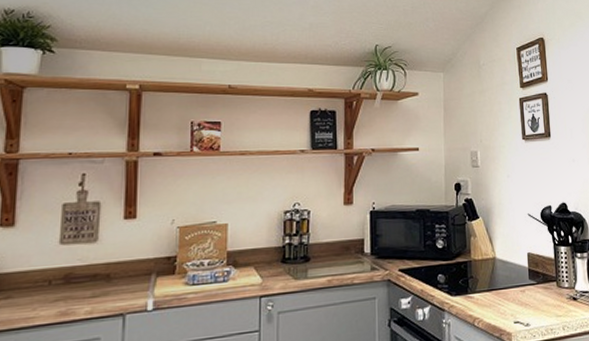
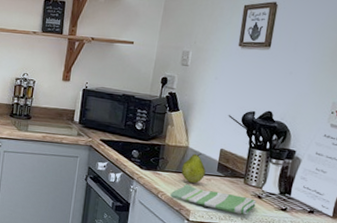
dish towel: none [487,301,573,325] -> present [170,184,256,215]
fruit: none [493,262,518,299] -> present [181,153,206,183]

